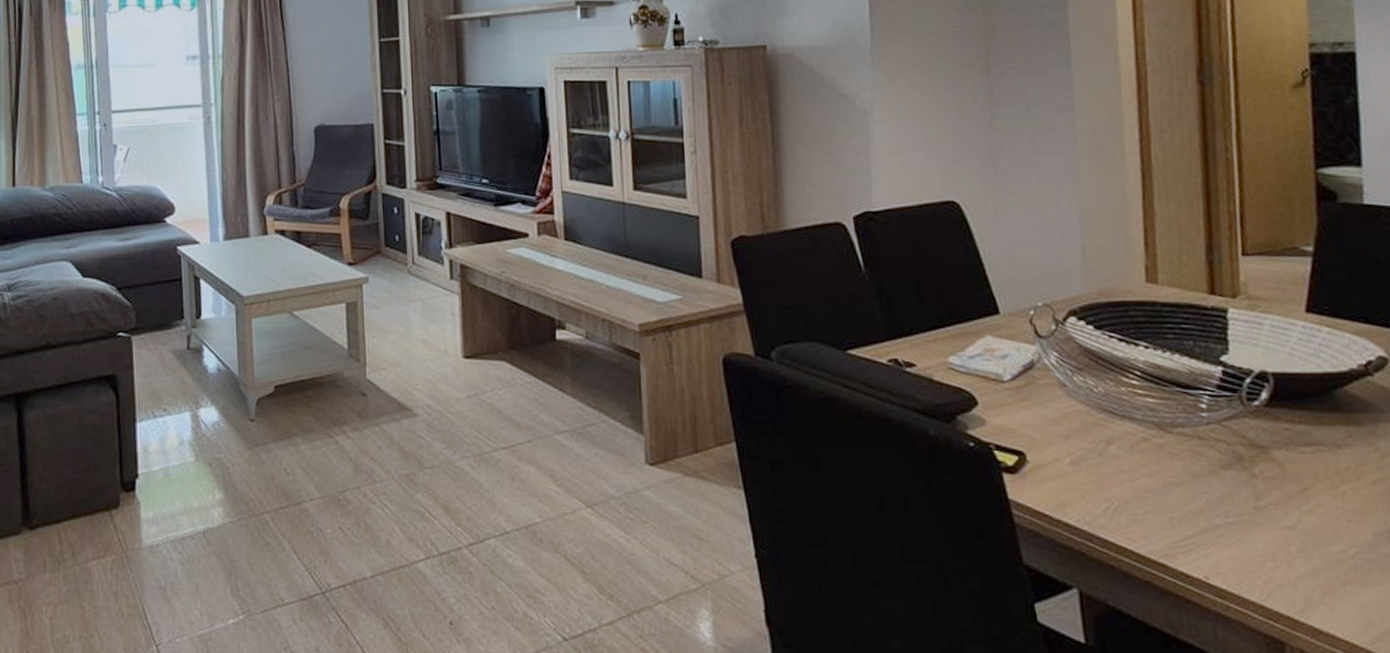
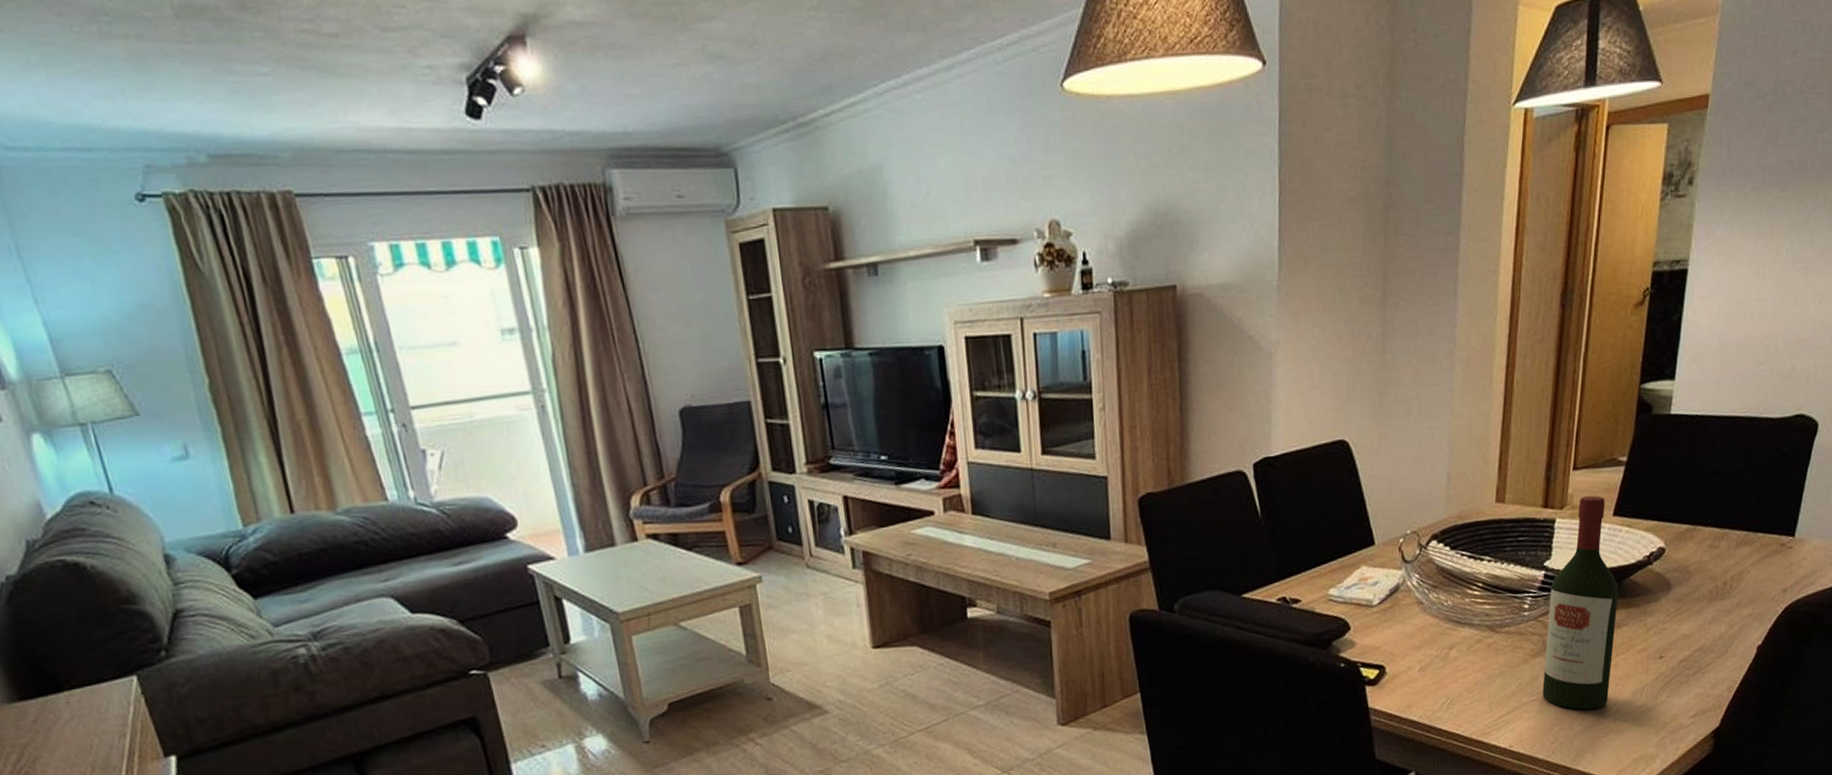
wine bottle: none [1233,287,1340,547] -> present [1542,495,1618,710]

